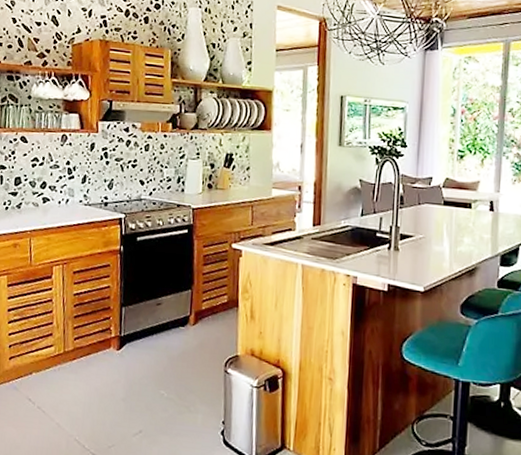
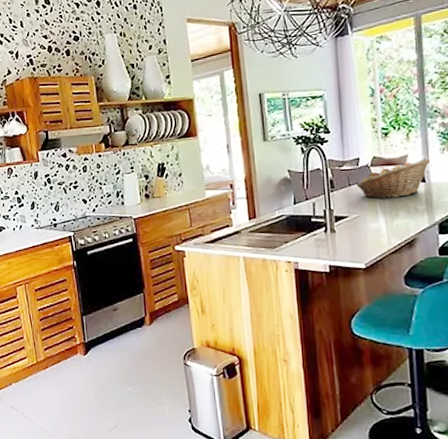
fruit basket: none [425,186,502,223] -> present [356,158,431,199]

